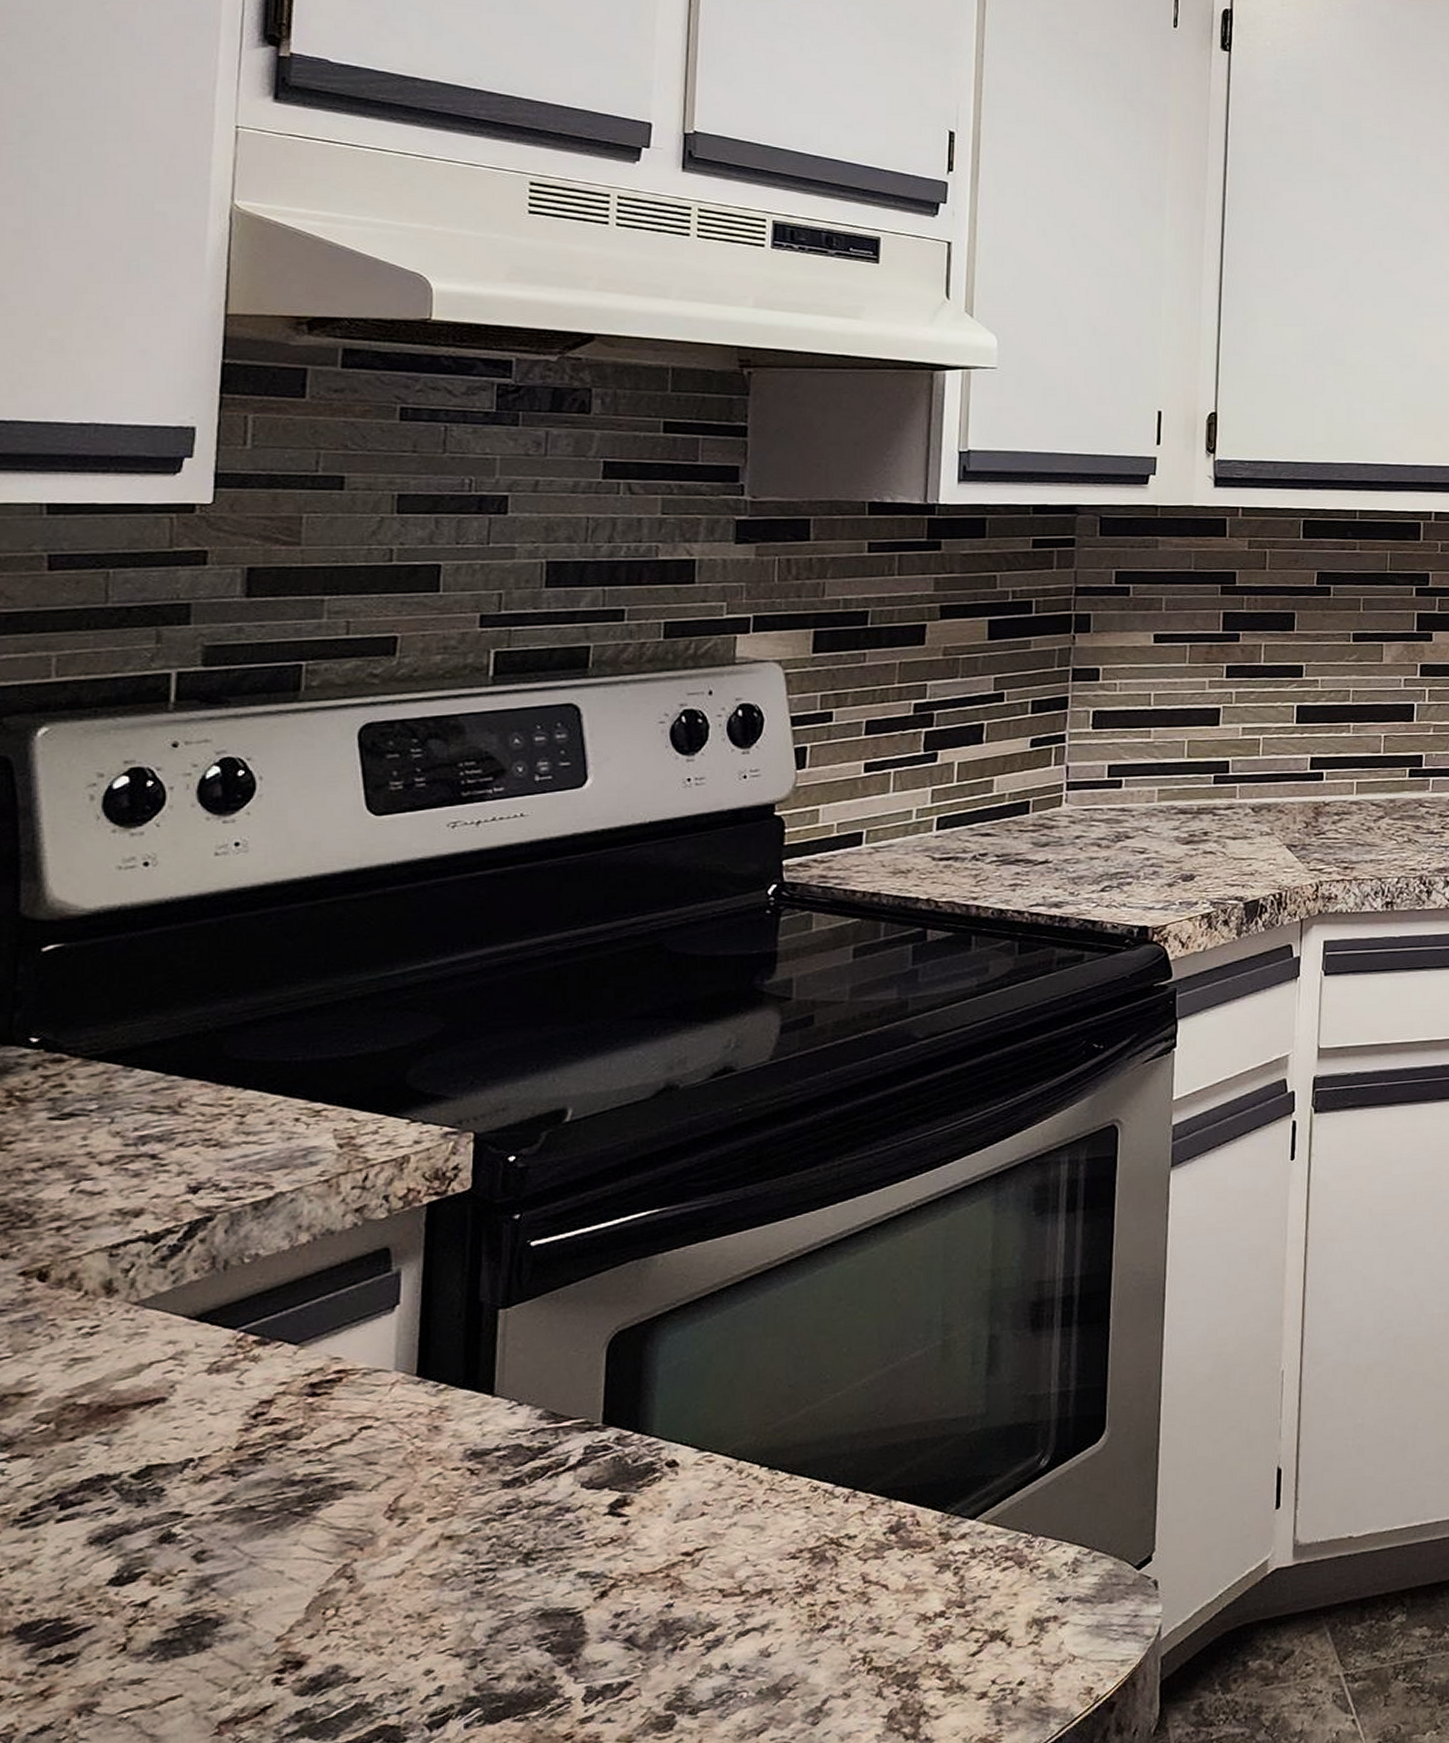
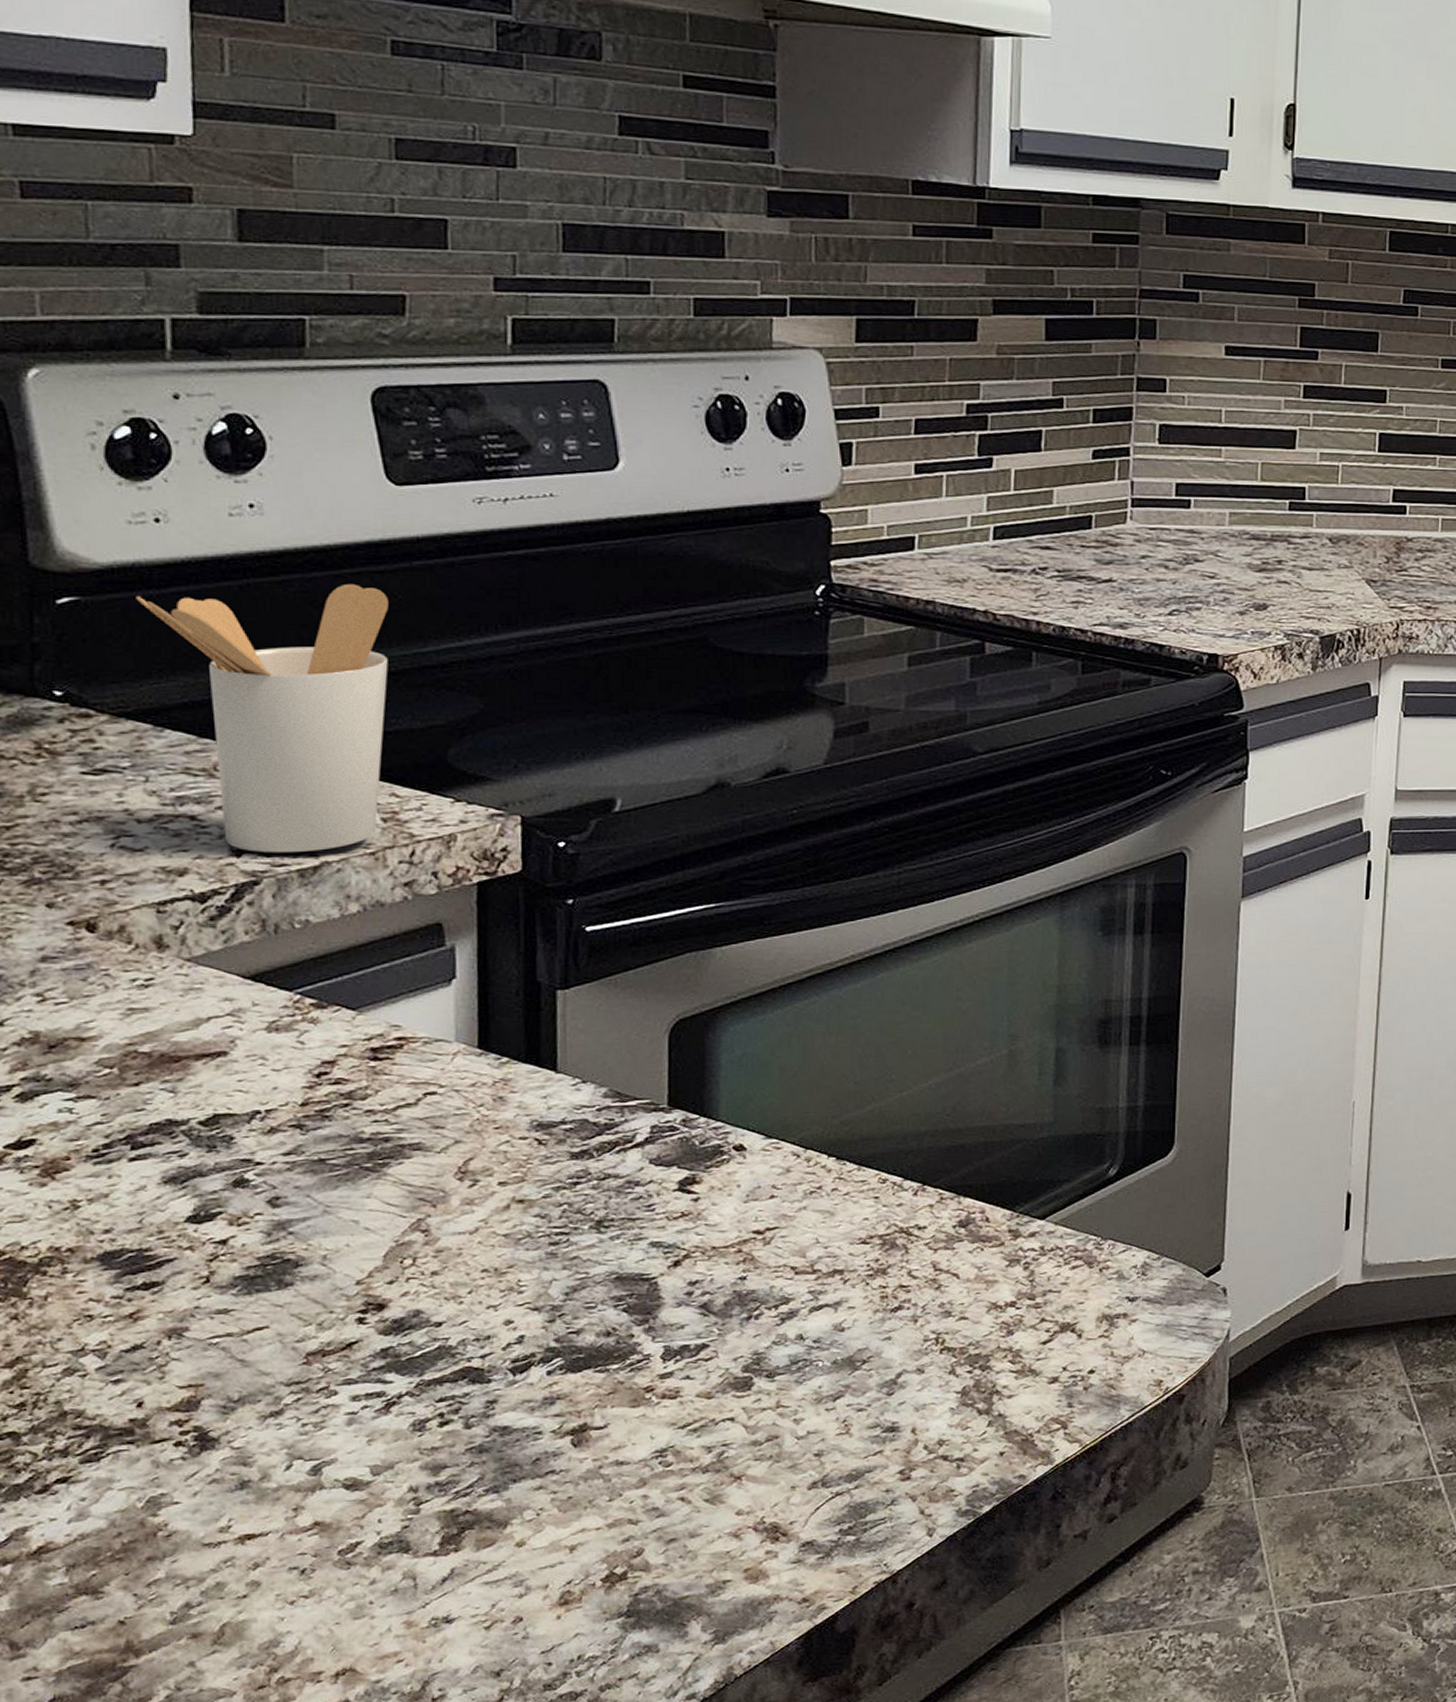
utensil holder: none [118,913,360,1188] -> present [136,583,389,853]

